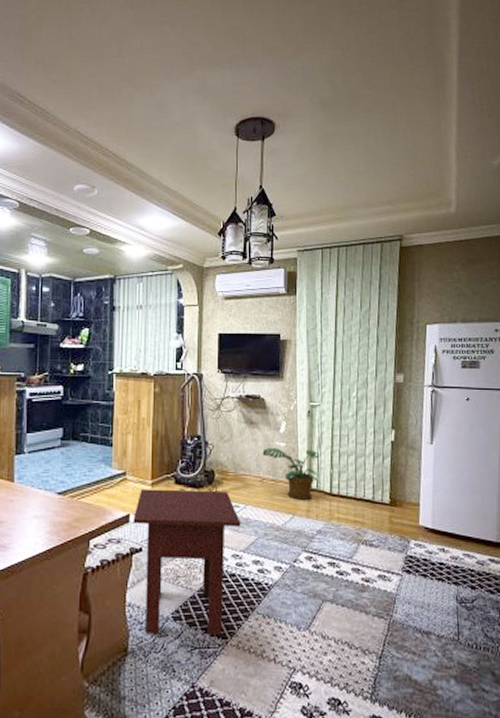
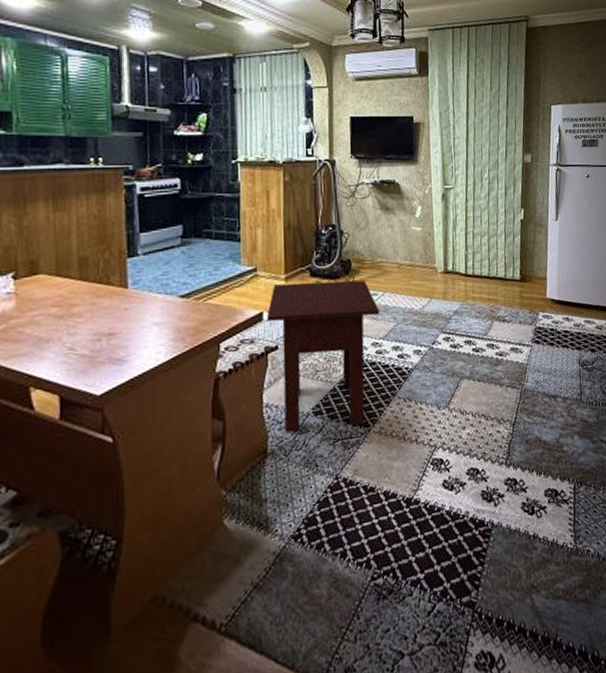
potted plant: present [262,448,320,500] -> none [398,232,455,283]

